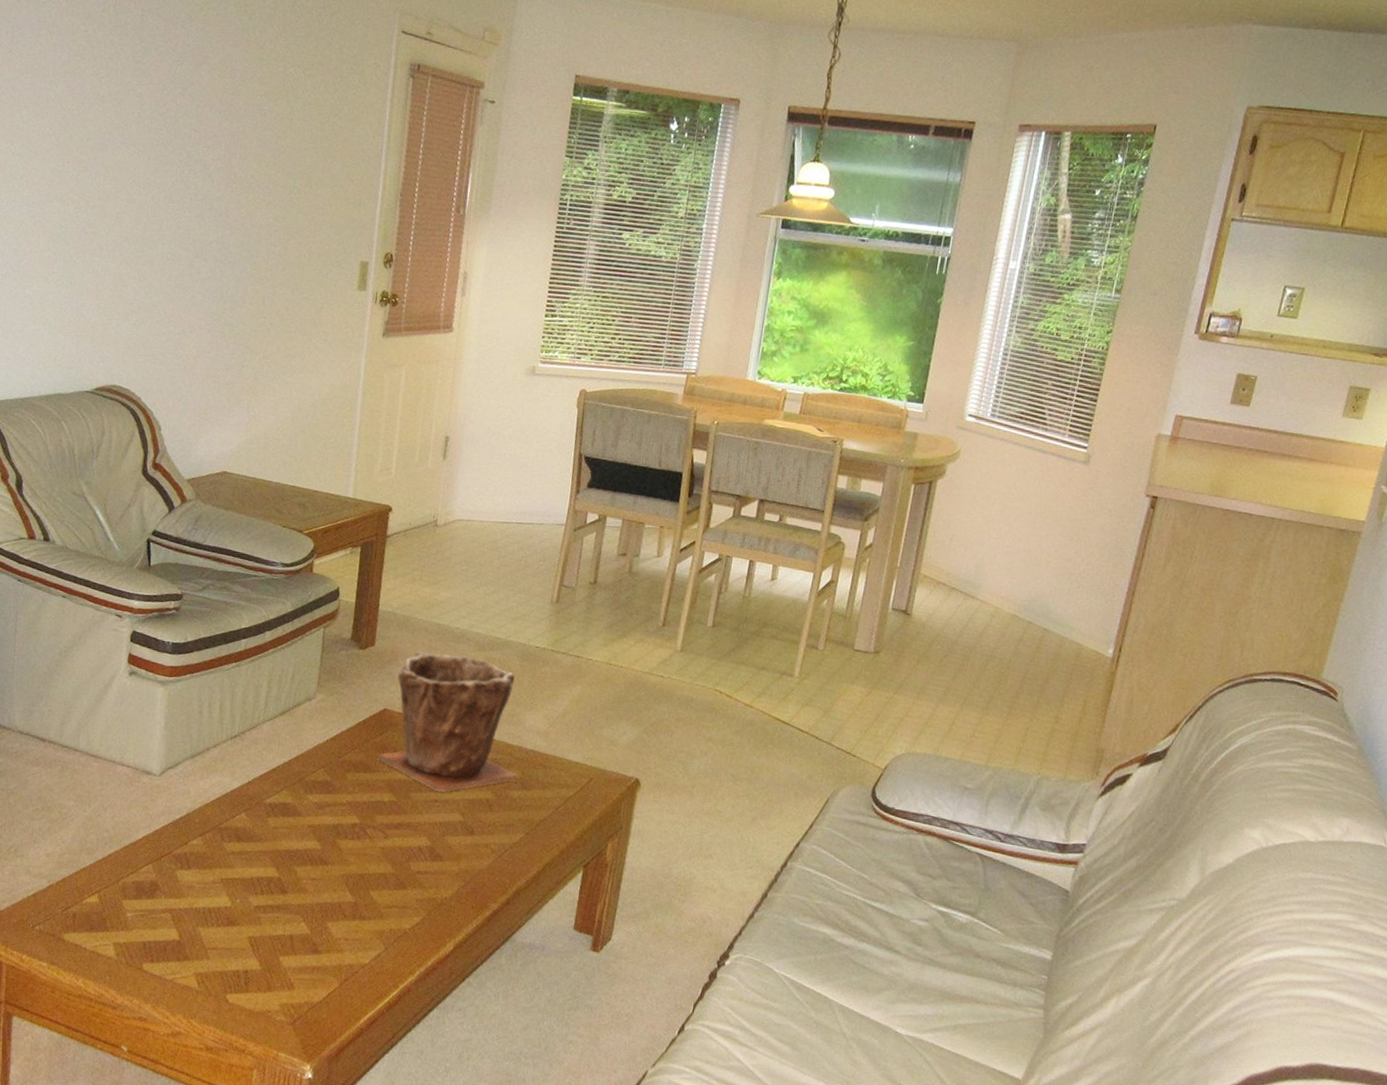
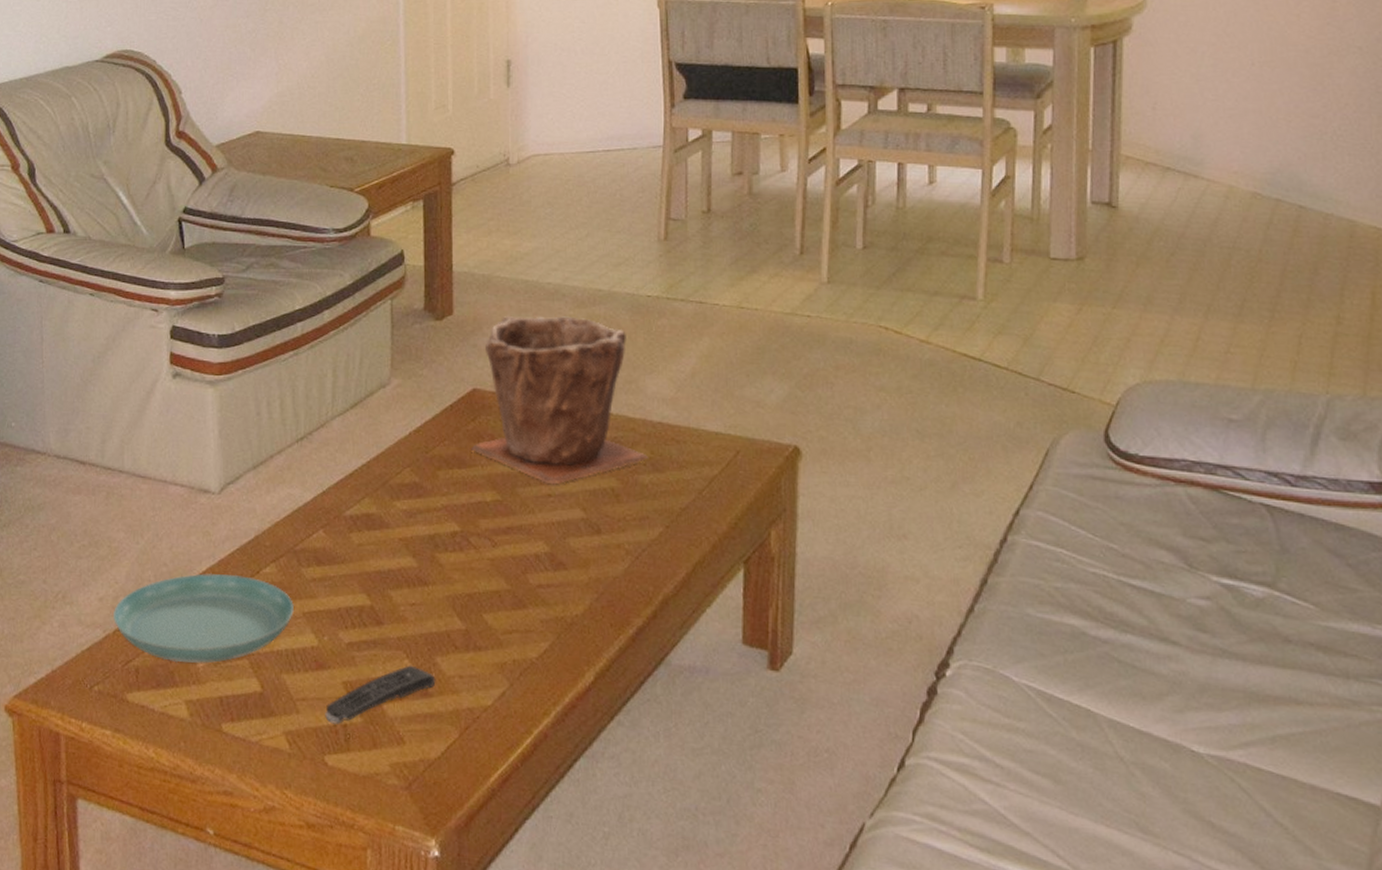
saucer: none [58,840,214,914] -> present [113,573,294,663]
remote control: none [230,927,326,970] -> present [325,665,436,724]

